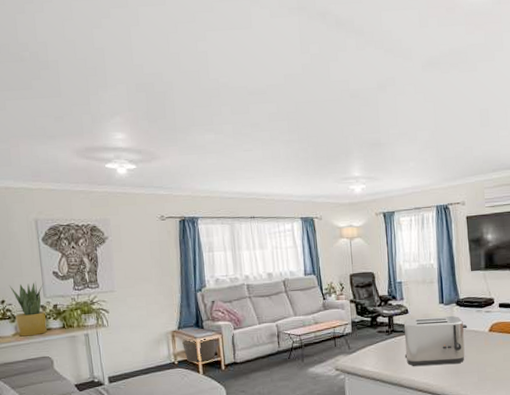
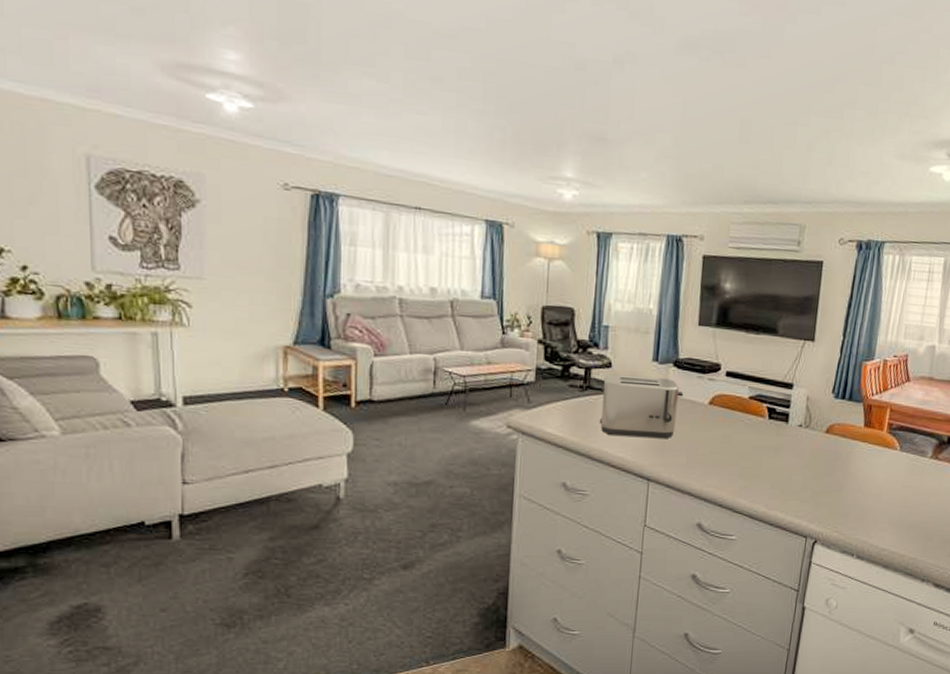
planter: present [10,281,47,337] -> none [38,245,94,324]
basket: present [182,338,216,363] -> none [298,359,347,393]

